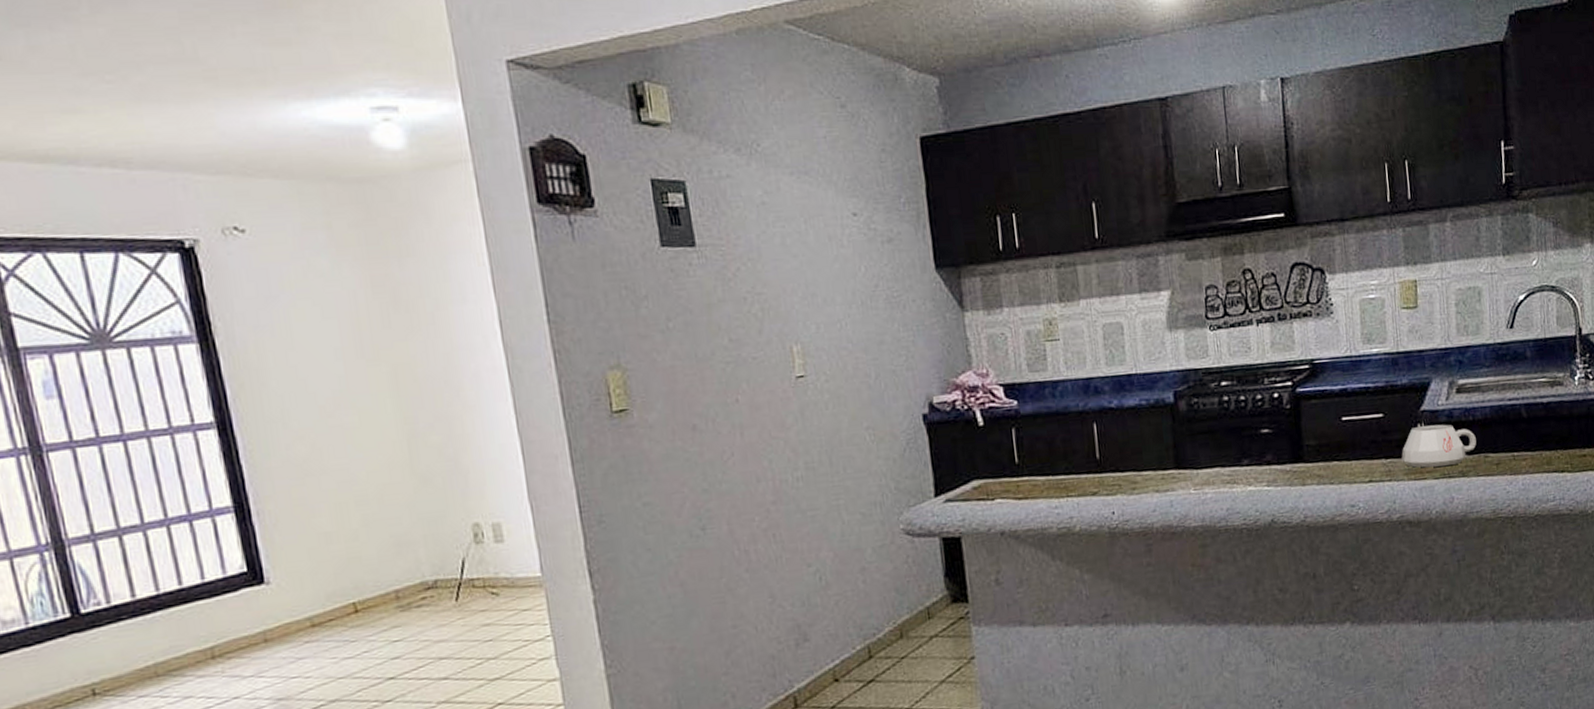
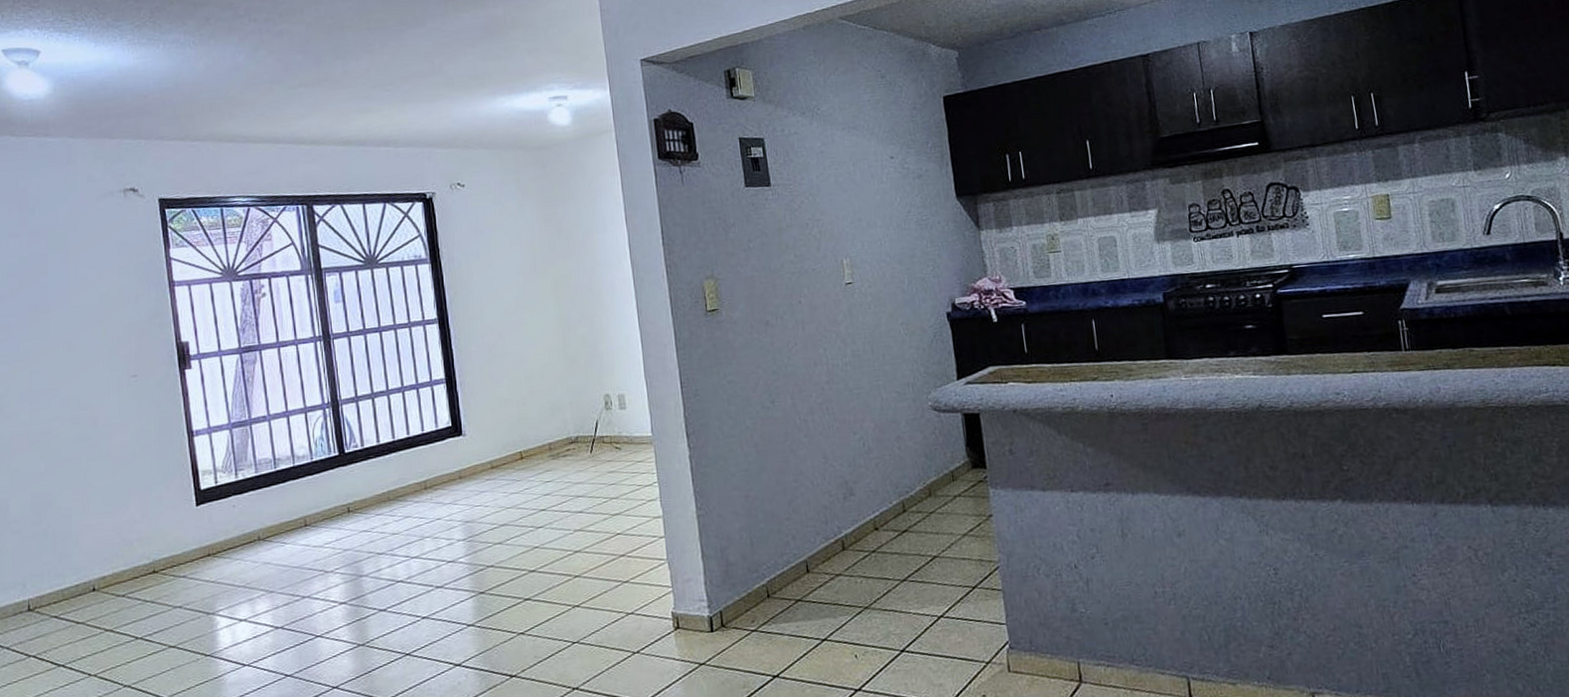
cup: present [1401,424,1477,468] -> none [1384,321,1460,360]

